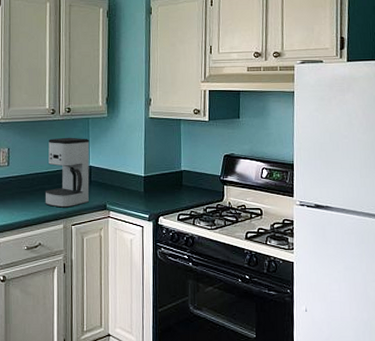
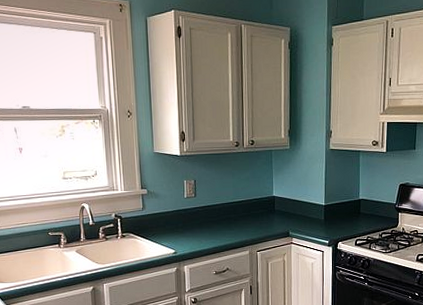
coffee maker: present [45,137,90,208] -> none [231,169,273,235]

